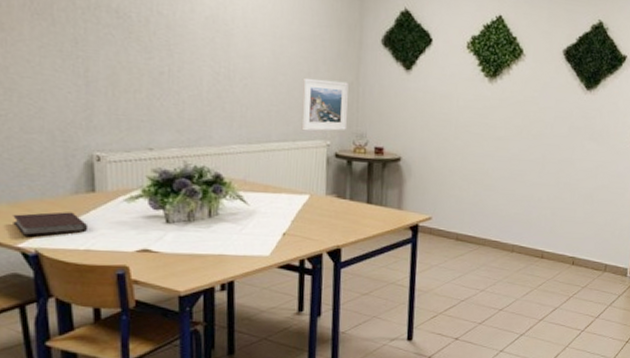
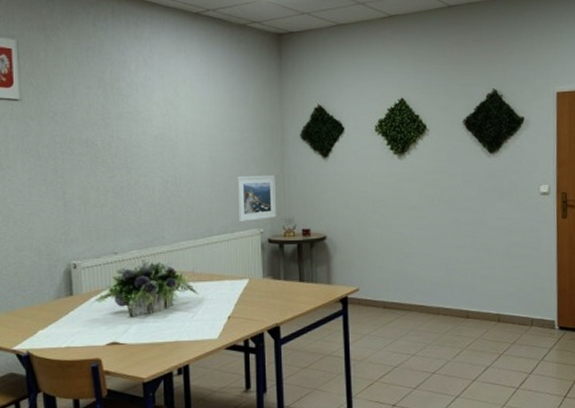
notebook: present [13,212,89,236] -> none [10,315,68,339]

